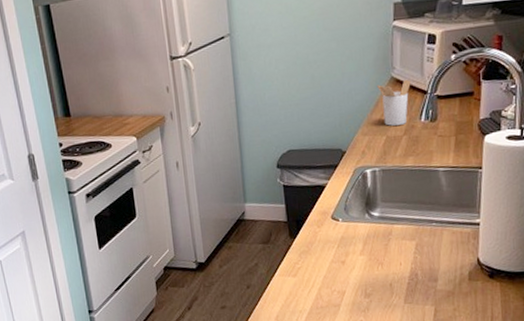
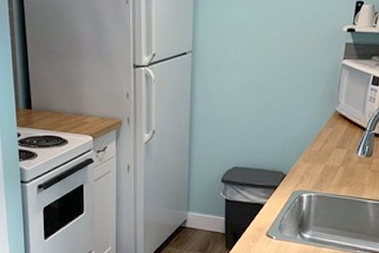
utensil holder: present [376,80,411,126] -> none [321,116,353,156]

